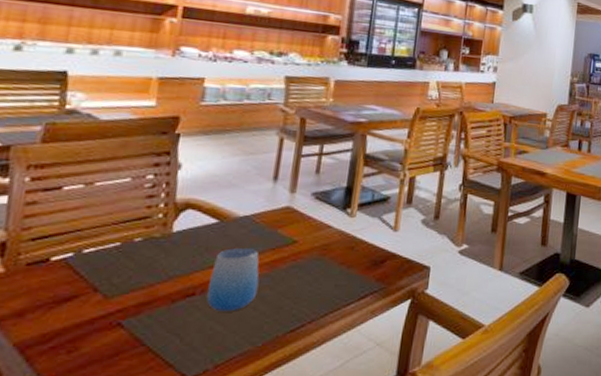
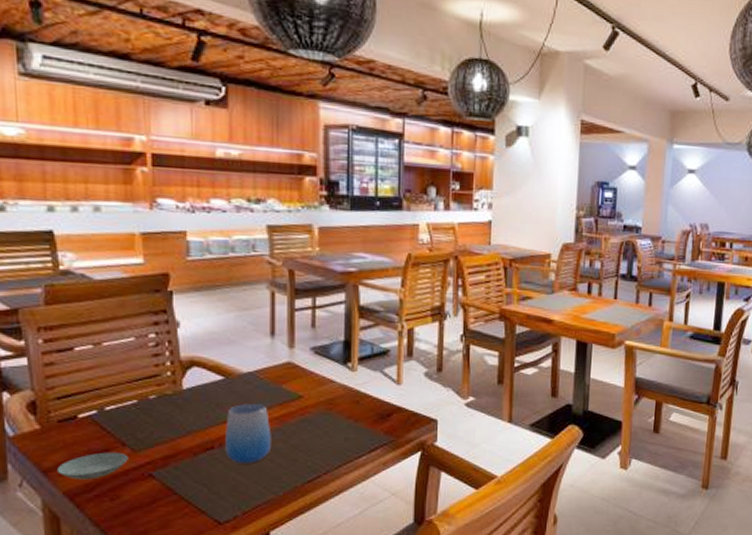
saucer: none [12,298,98,330] -> present [56,452,128,480]

